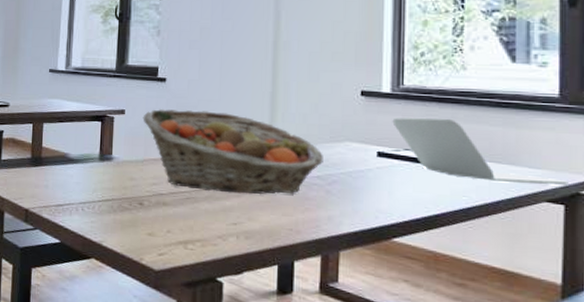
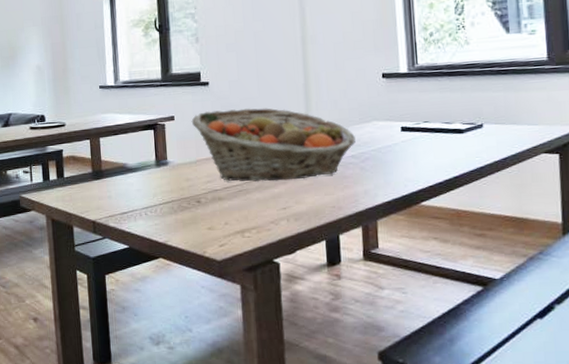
laptop: present [392,118,569,185] -> none [411,89,561,141]

